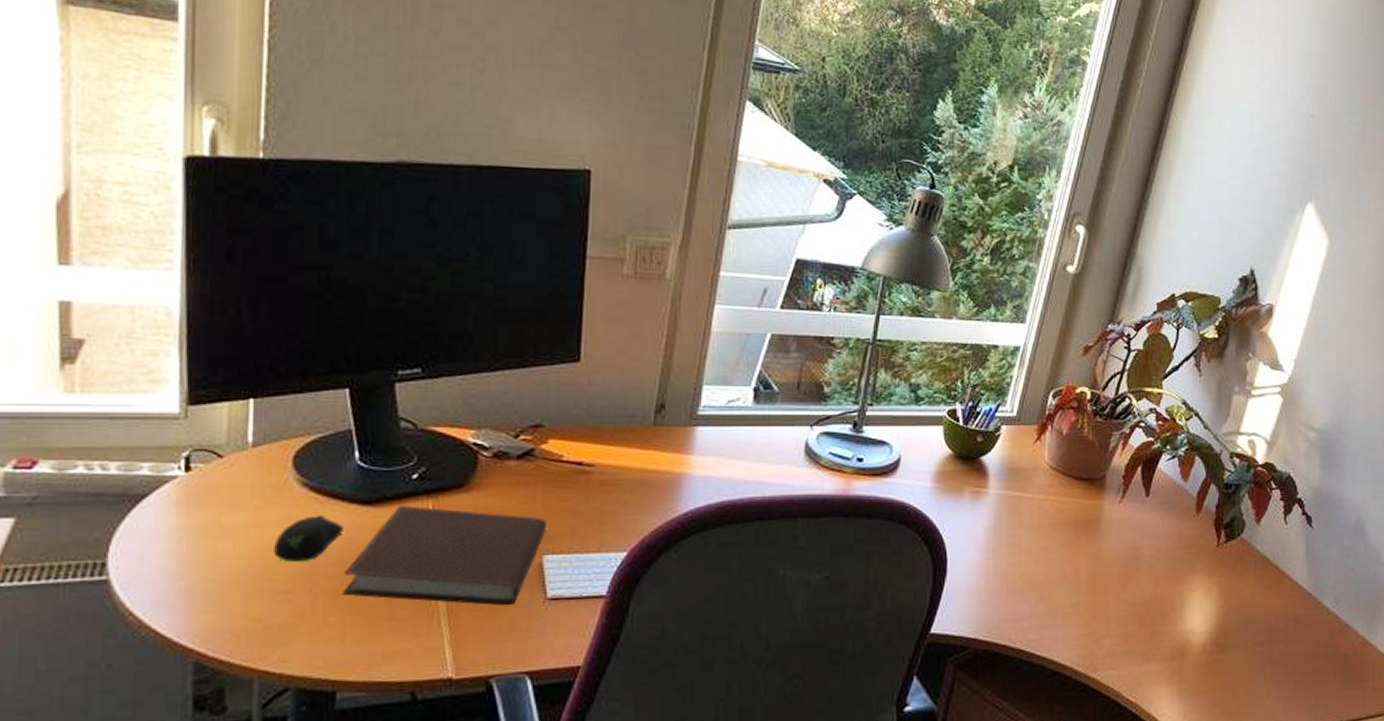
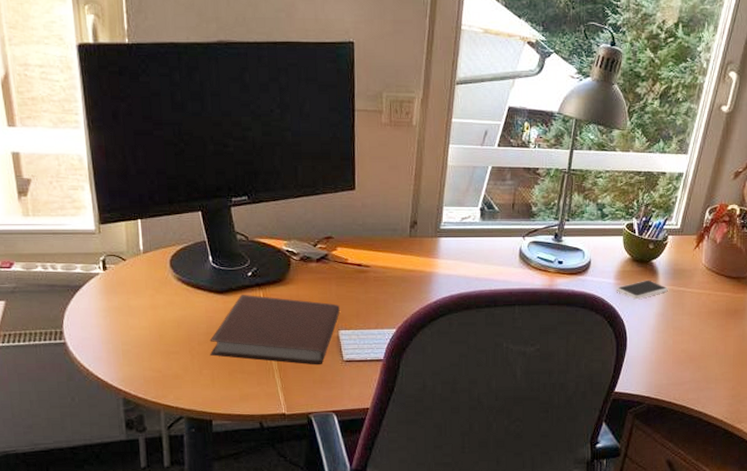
computer mouse: present [274,516,343,563] -> none [164,301,206,333]
smartphone: none [933,482,1001,509] -> present [616,280,668,300]

